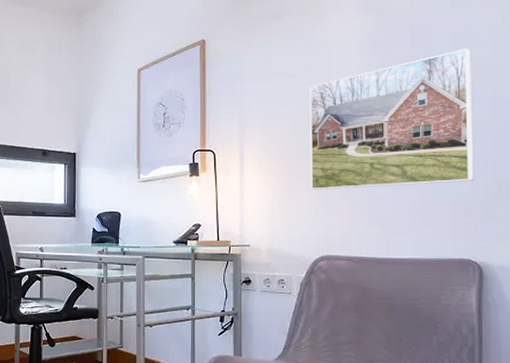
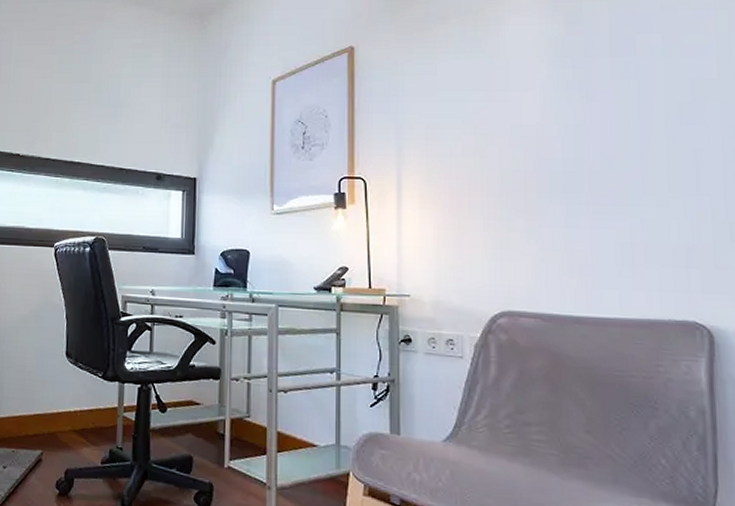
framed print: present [310,48,474,190] -> none [484,59,698,229]

